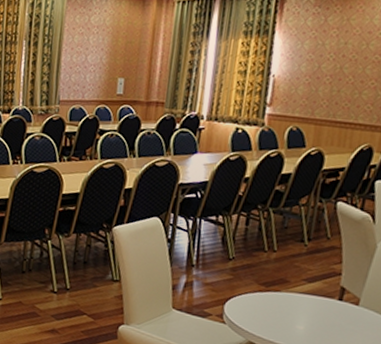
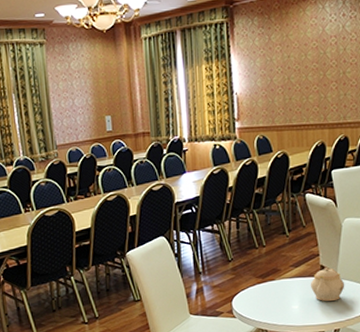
teapot: none [323,290,368,331] -> present [310,268,345,302]

